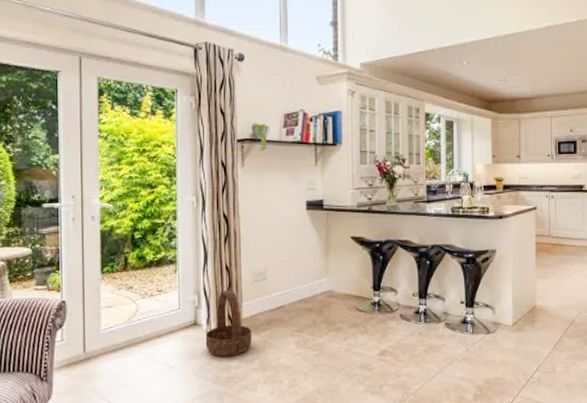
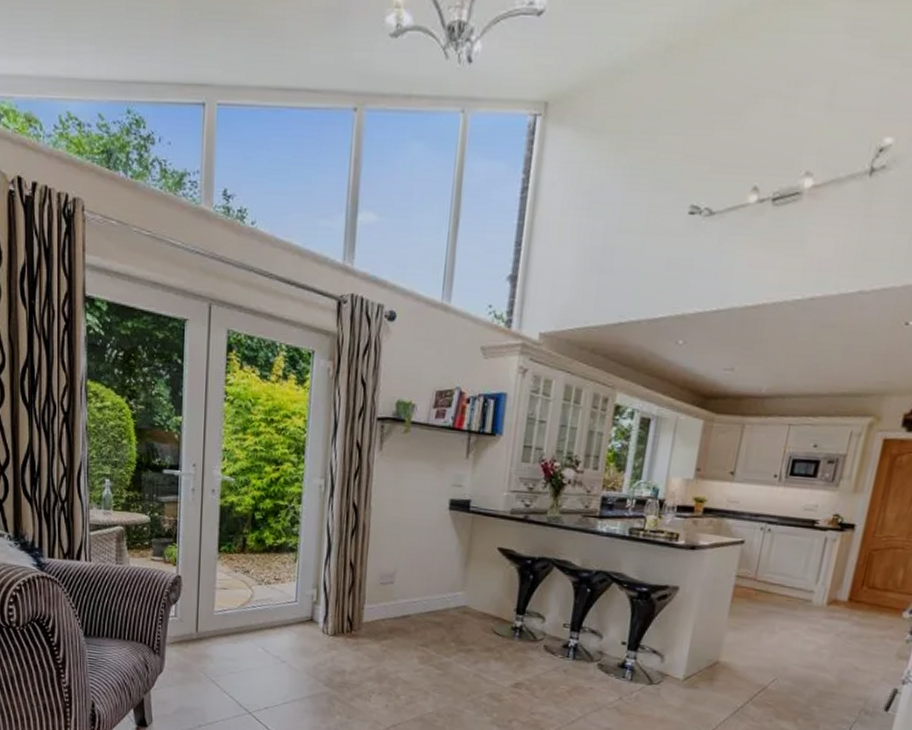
basket: present [205,290,252,357] -> none [320,589,372,661]

